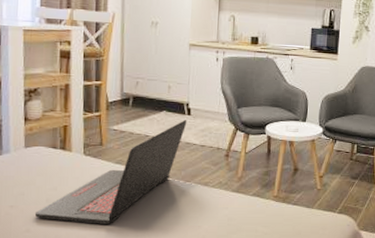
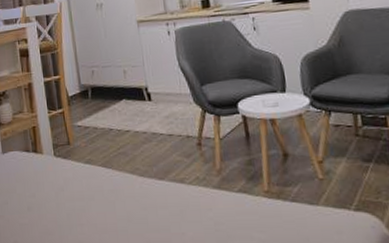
laptop: present [34,120,187,224] -> none [19,107,150,234]

